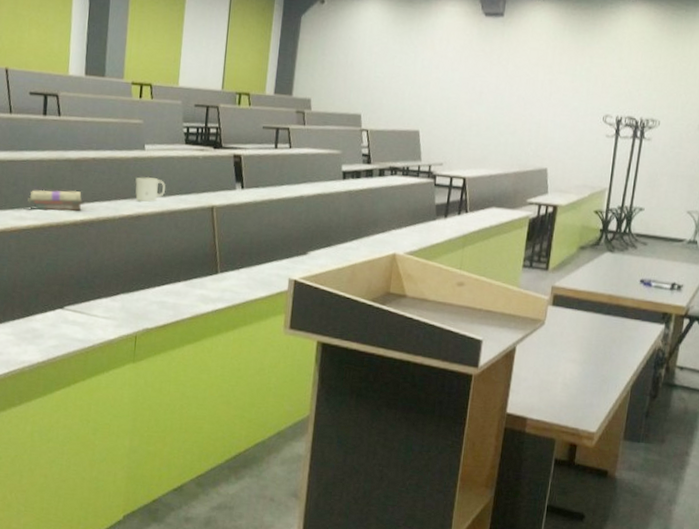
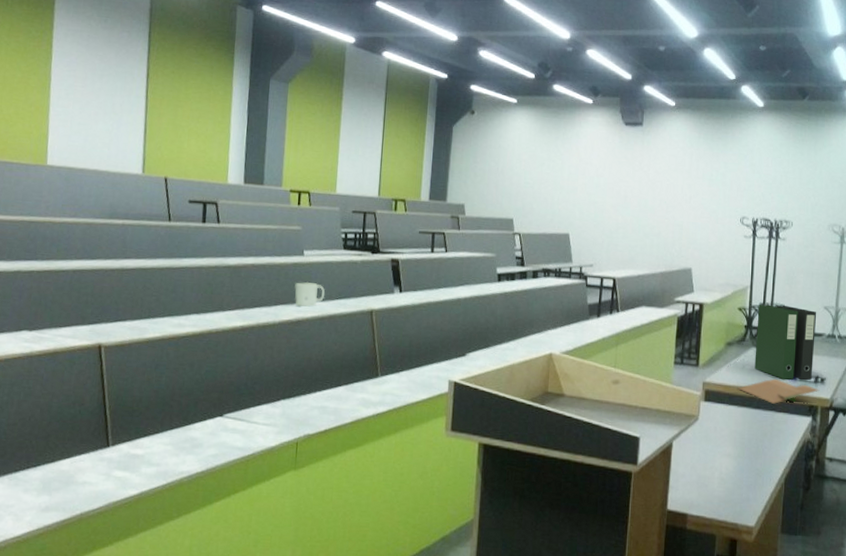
books: present [28,189,84,212] -> none [186,296,243,318]
papers: none [588,284,675,310] -> present [738,378,819,404]
binder: none [607,207,679,287] -> present [754,304,817,381]

